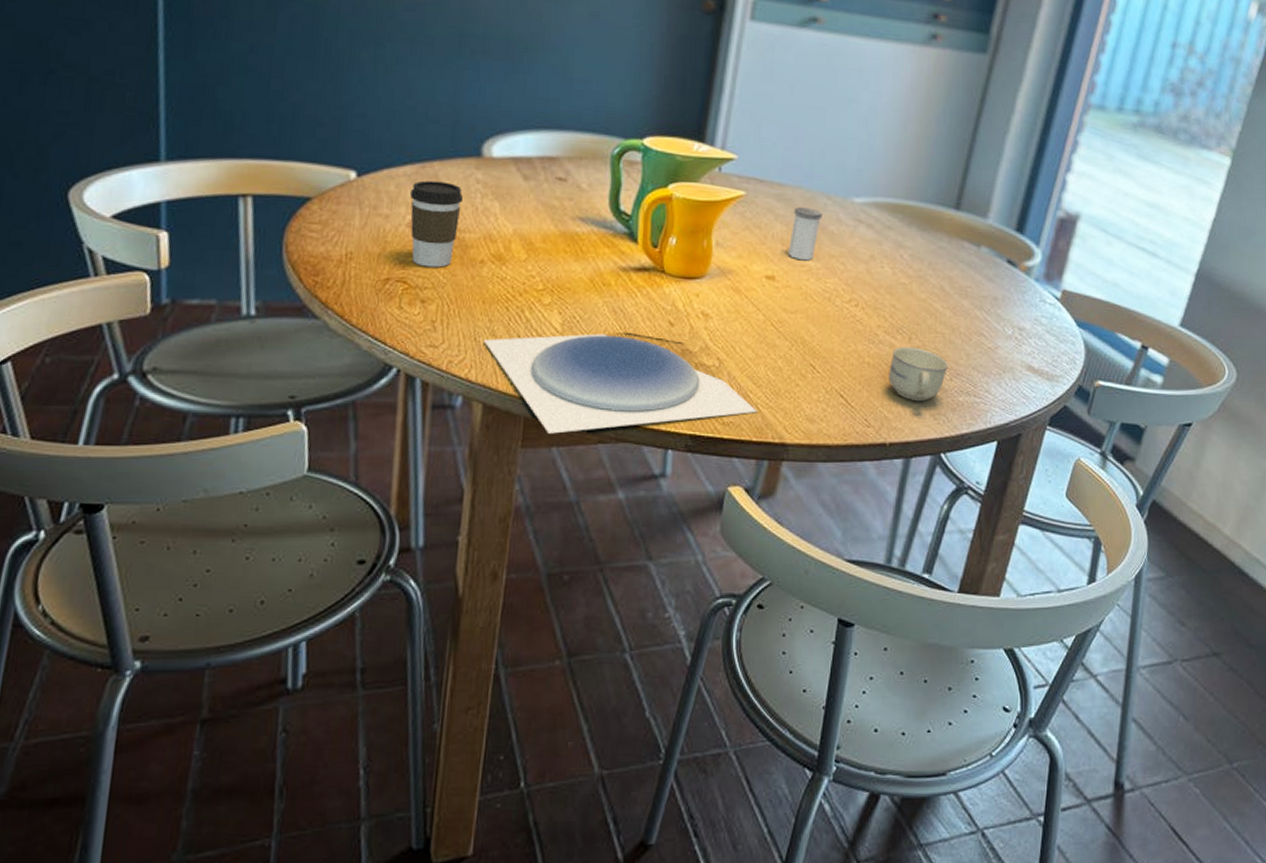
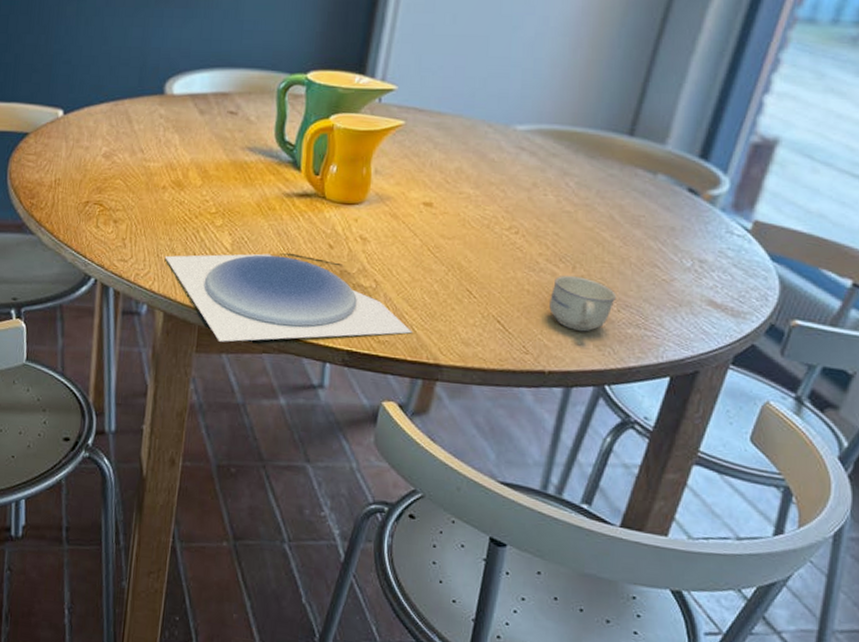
coffee cup: present [410,180,464,268] -> none [106,116,149,193]
salt shaker: present [787,207,822,261] -> none [446,136,483,188]

